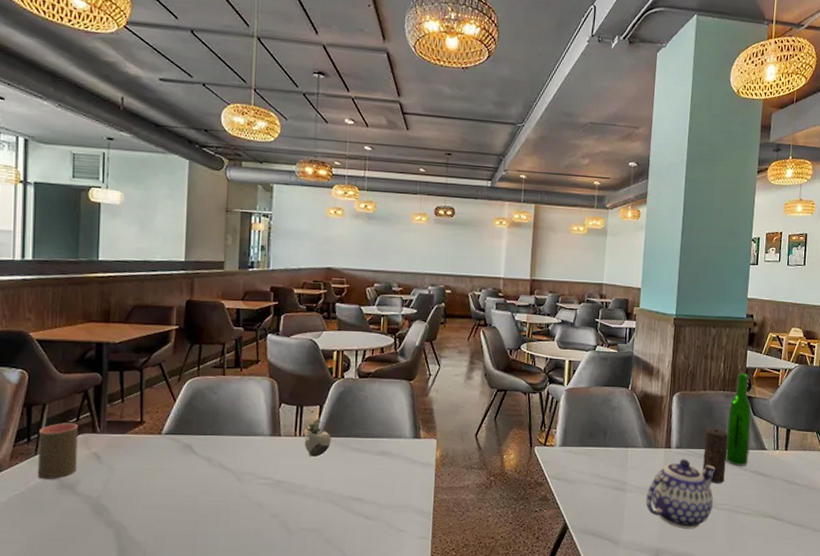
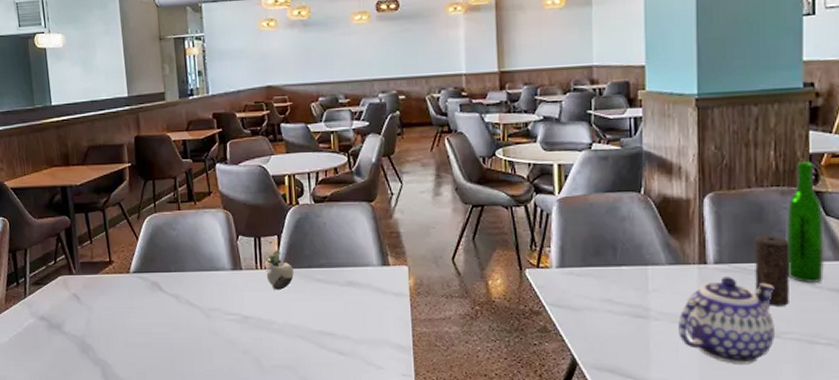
cup: present [37,423,78,479] -> none [25,266,61,320]

